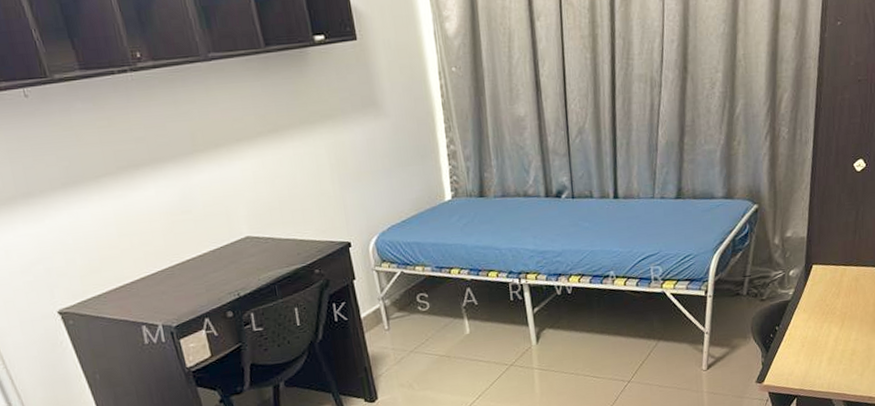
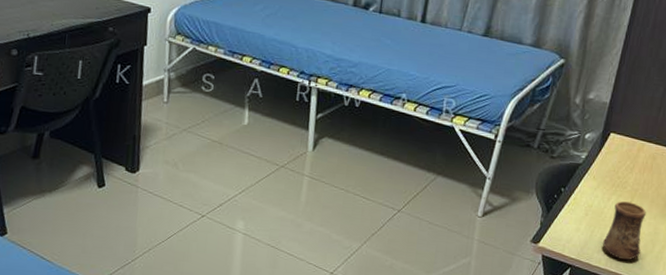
cup: none [822,325,858,380] -> present [602,201,646,261]

